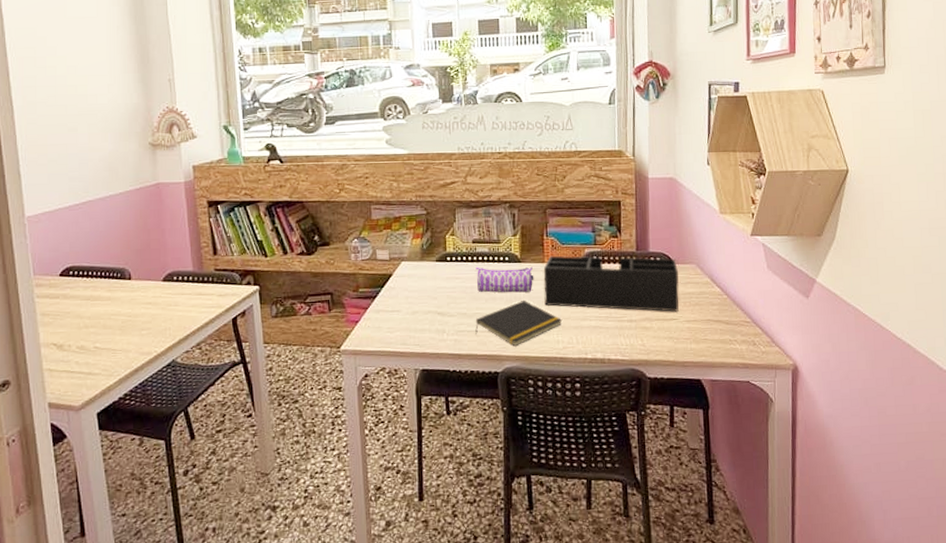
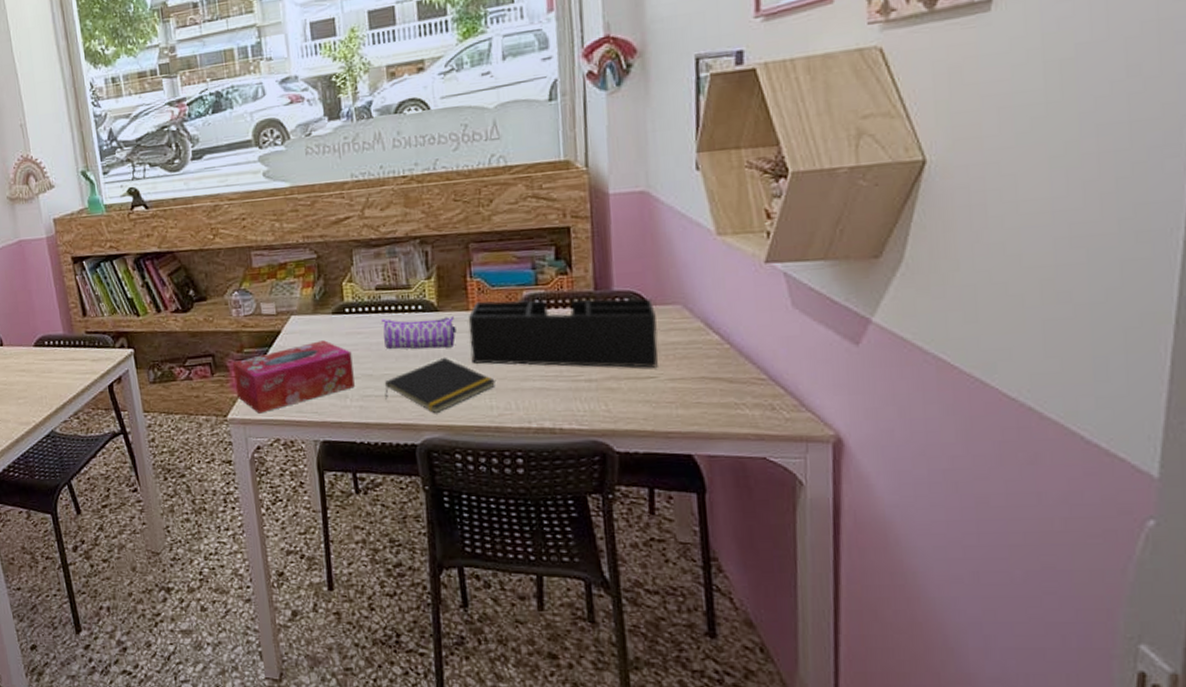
tissue box: none [349,283,451,346] -> present [233,340,355,414]

